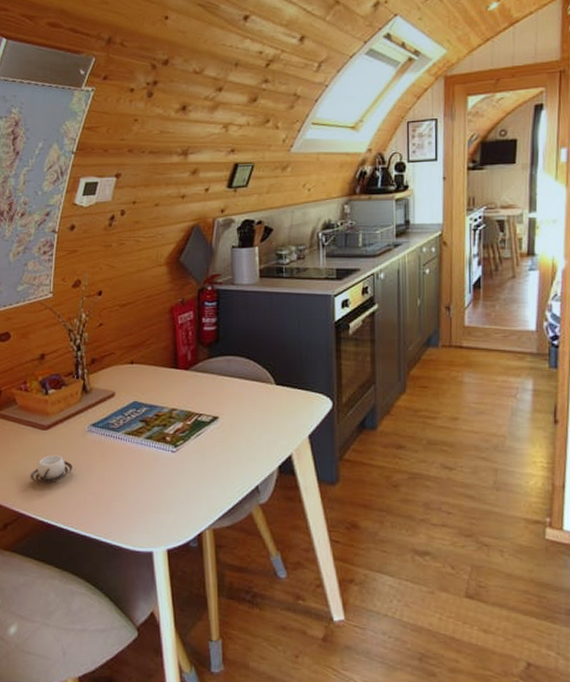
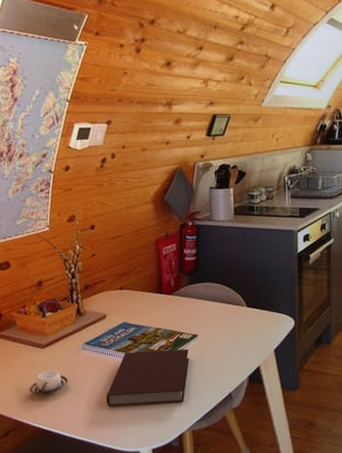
notebook: none [115,433,210,499] -> present [106,349,190,407]

